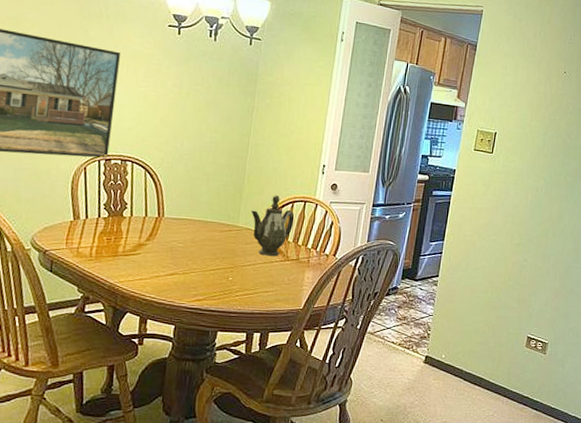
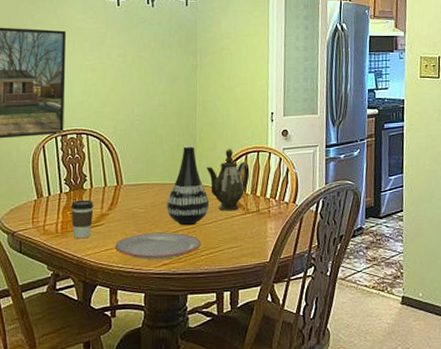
coffee cup: none [107,226,132,266] -> present [71,199,94,239]
plate: none [149,267,237,296] -> present [115,232,201,260]
vase: none [206,187,250,266] -> present [167,146,210,226]

